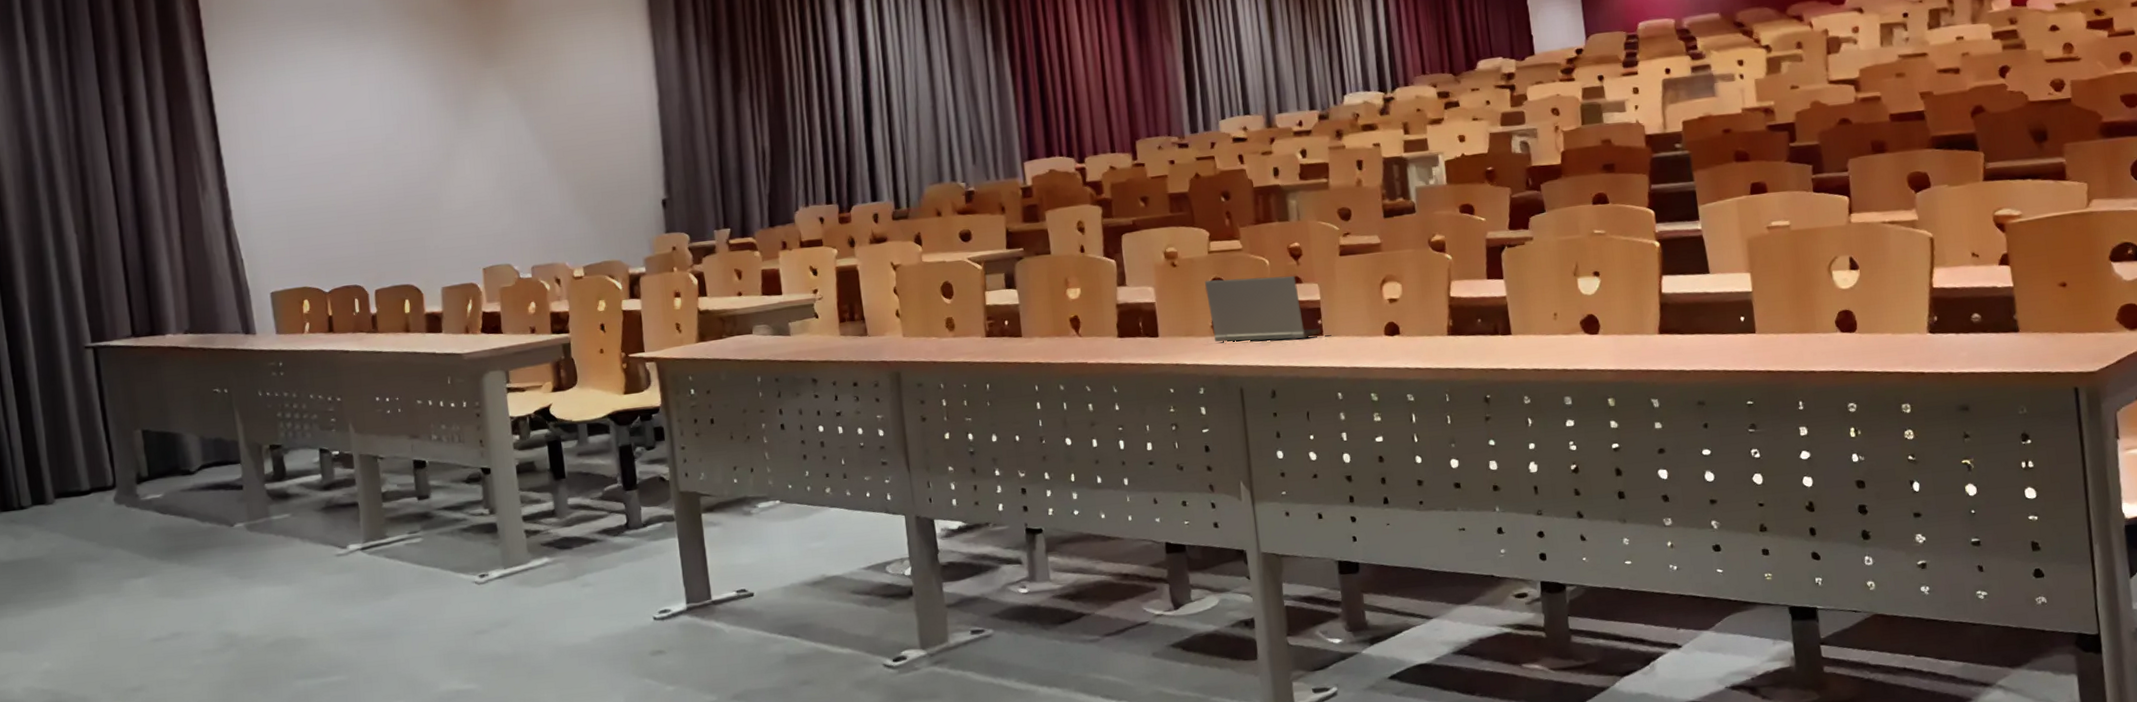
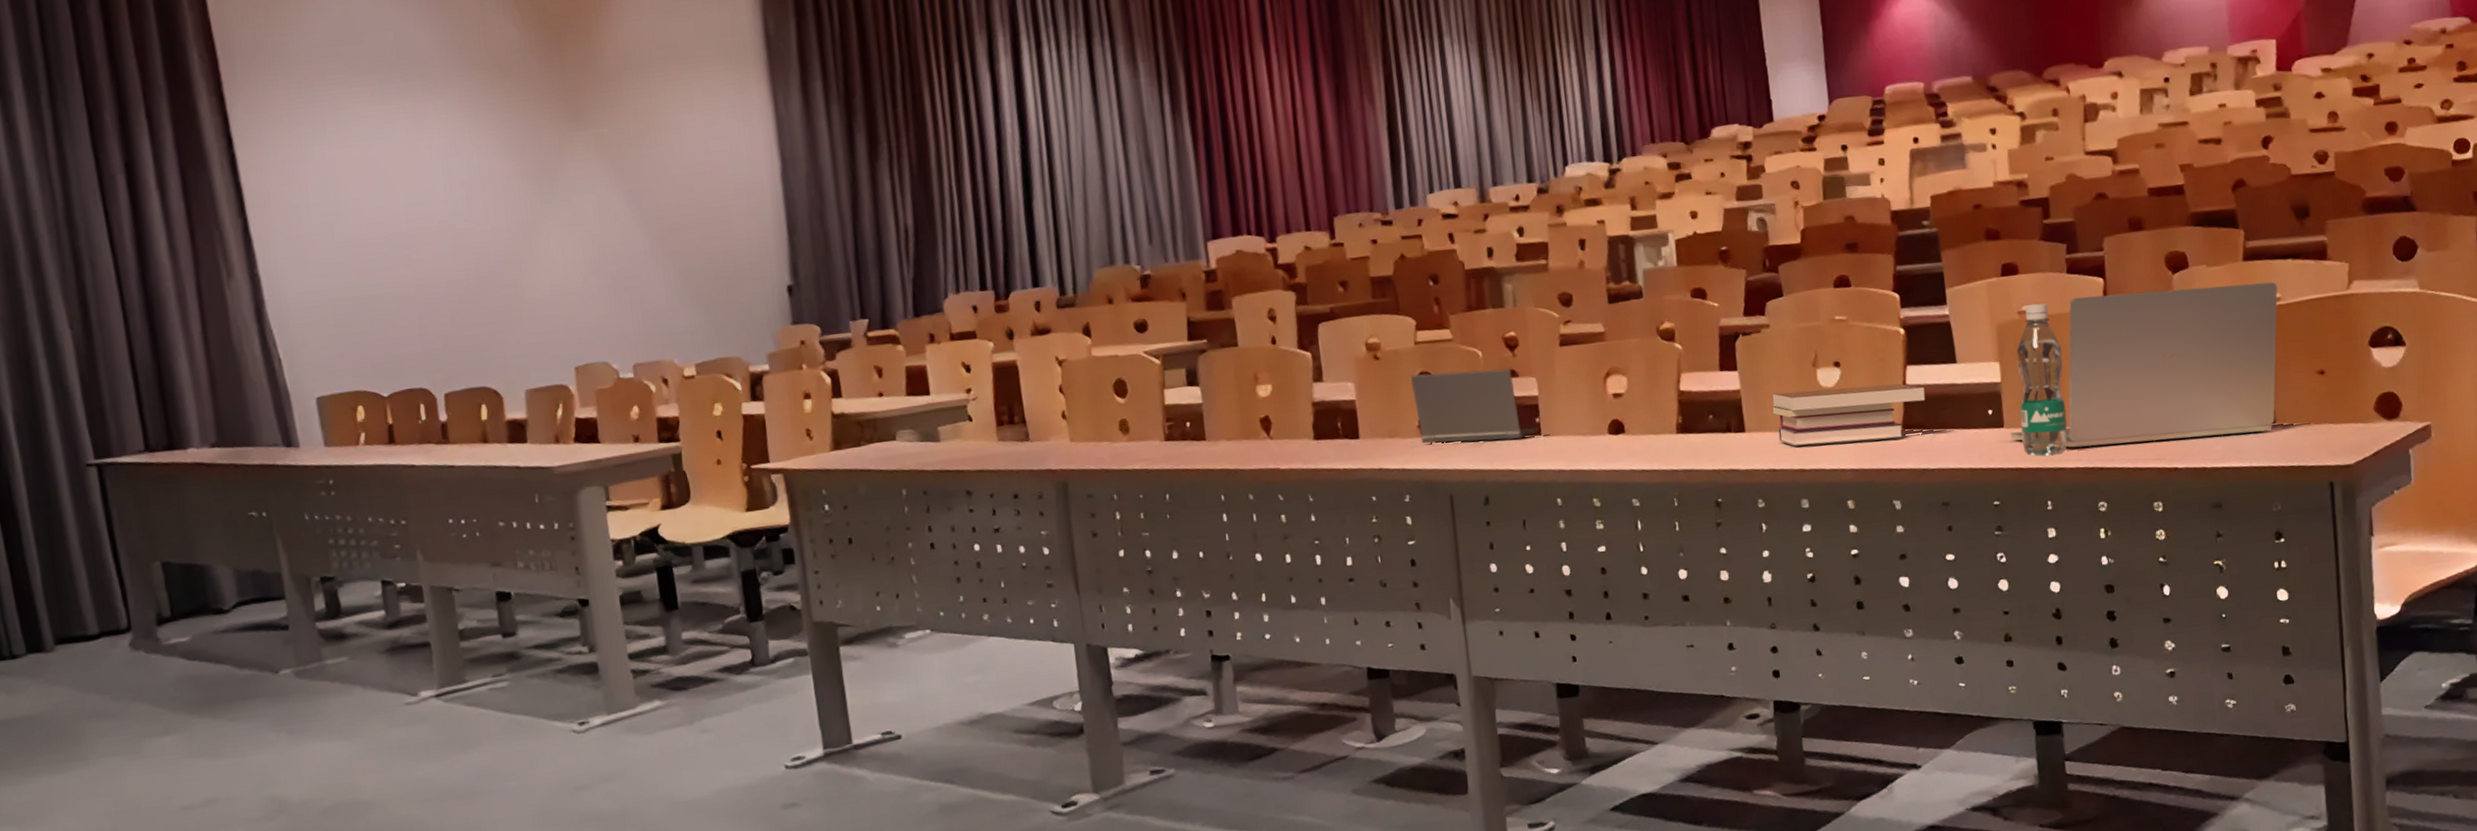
books: none [1536,291,1680,349] -> present [1772,383,1925,447]
laptop: none [1762,200,2019,353] -> present [2010,282,2278,448]
bottle: none [1766,219,1817,361] -> present [2016,303,2068,457]

